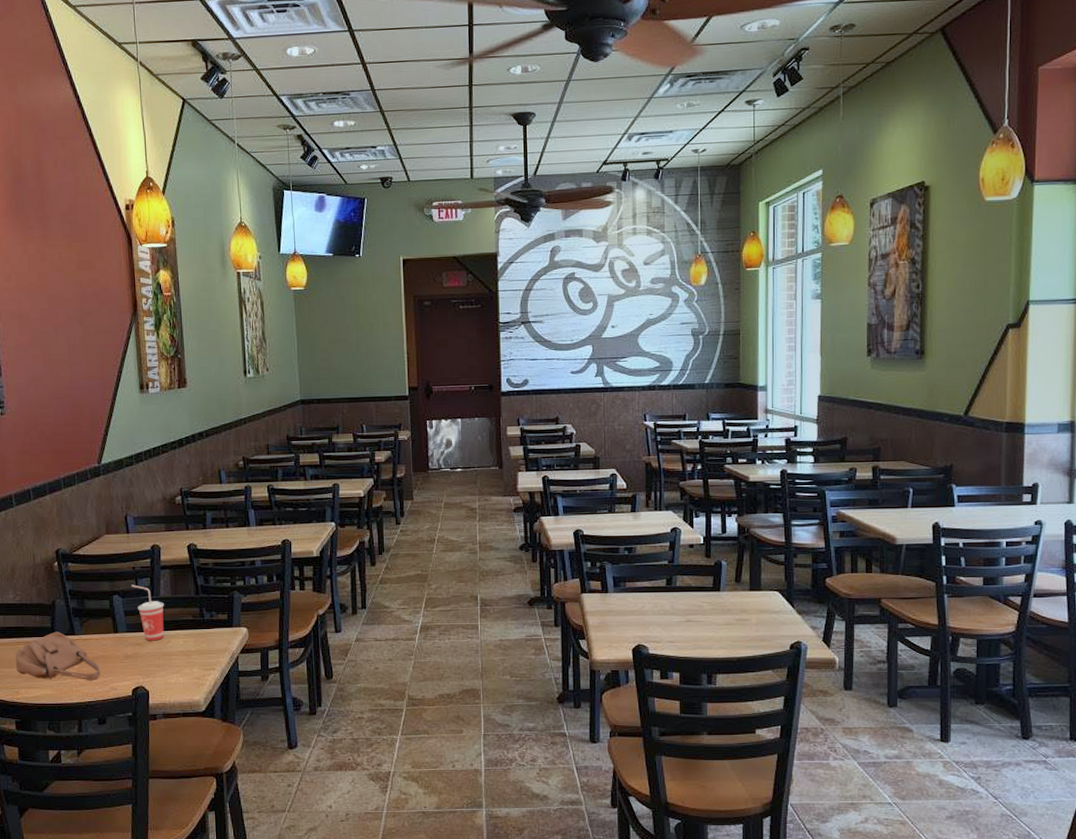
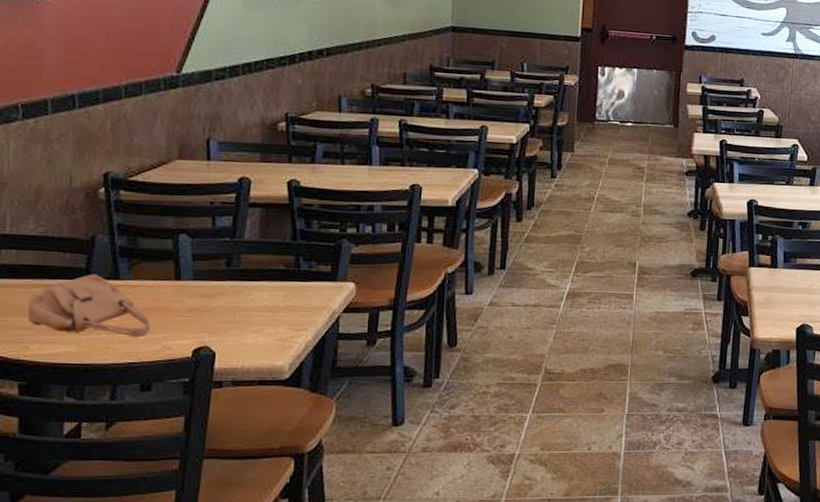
beverage cup: present [131,585,165,641] -> none [206,223,248,293]

